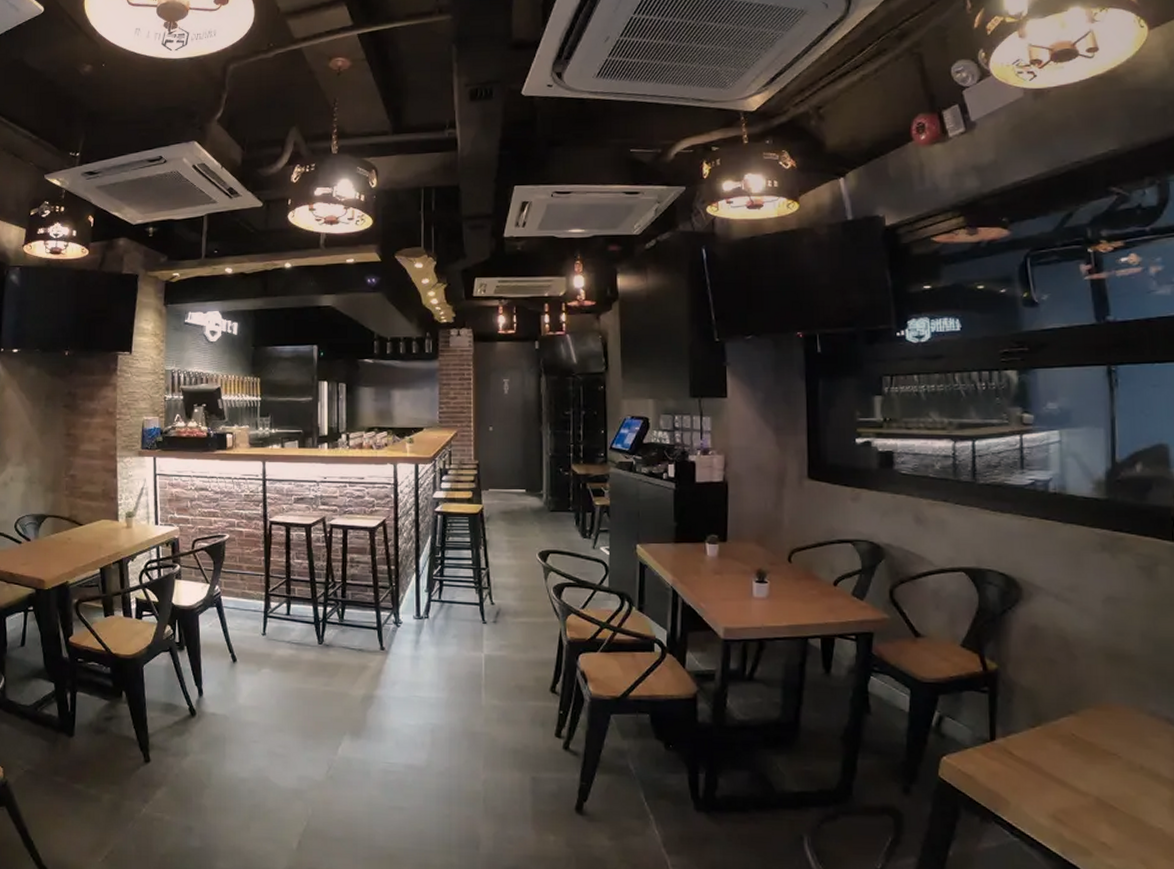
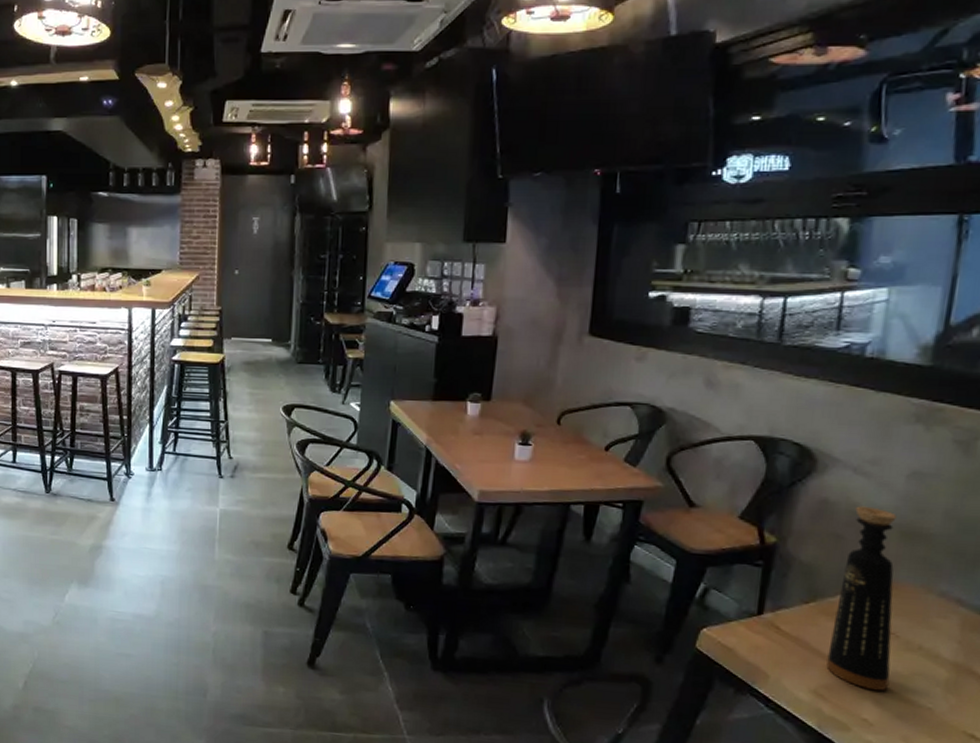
bottle: none [1059,631,1120,813] -> present [826,506,897,691]

